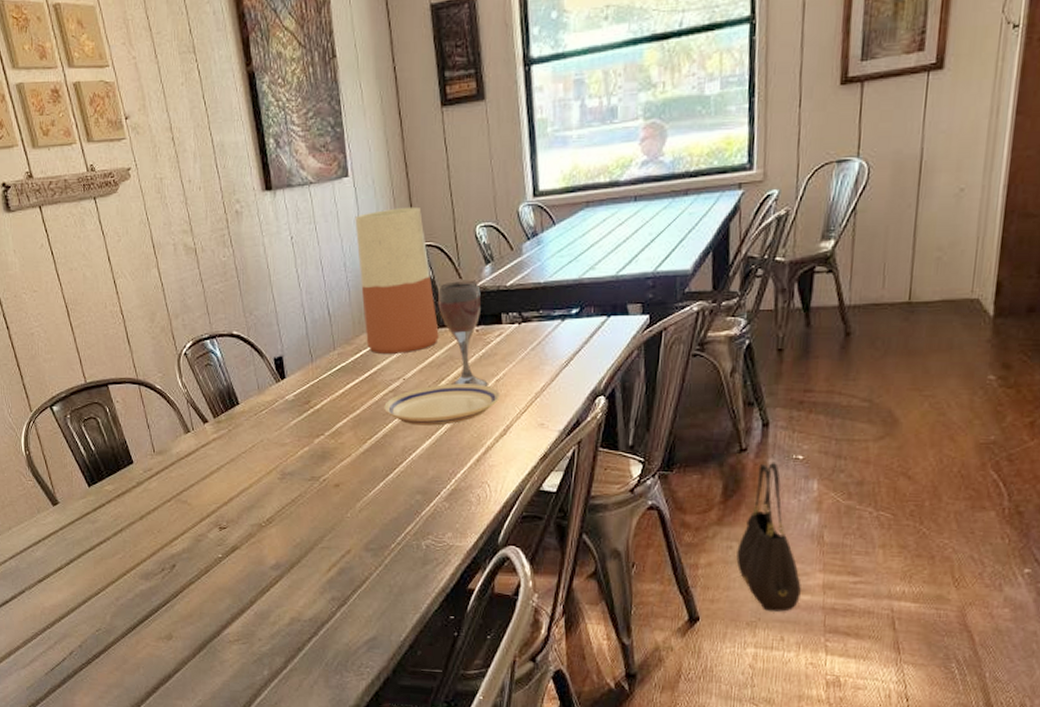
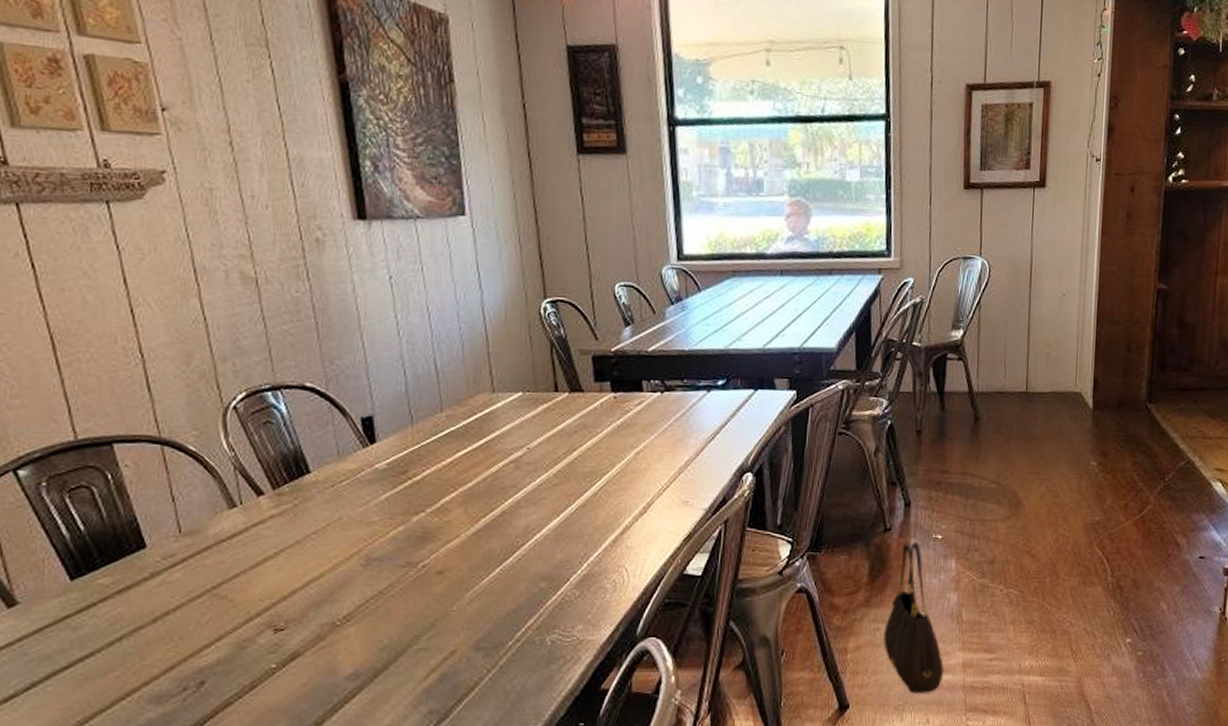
vase: present [355,206,439,354] -> none [472,256,571,419]
plate: present [384,383,500,426] -> none [503,454,640,502]
cup: present [438,280,488,387] -> none [570,341,627,459]

